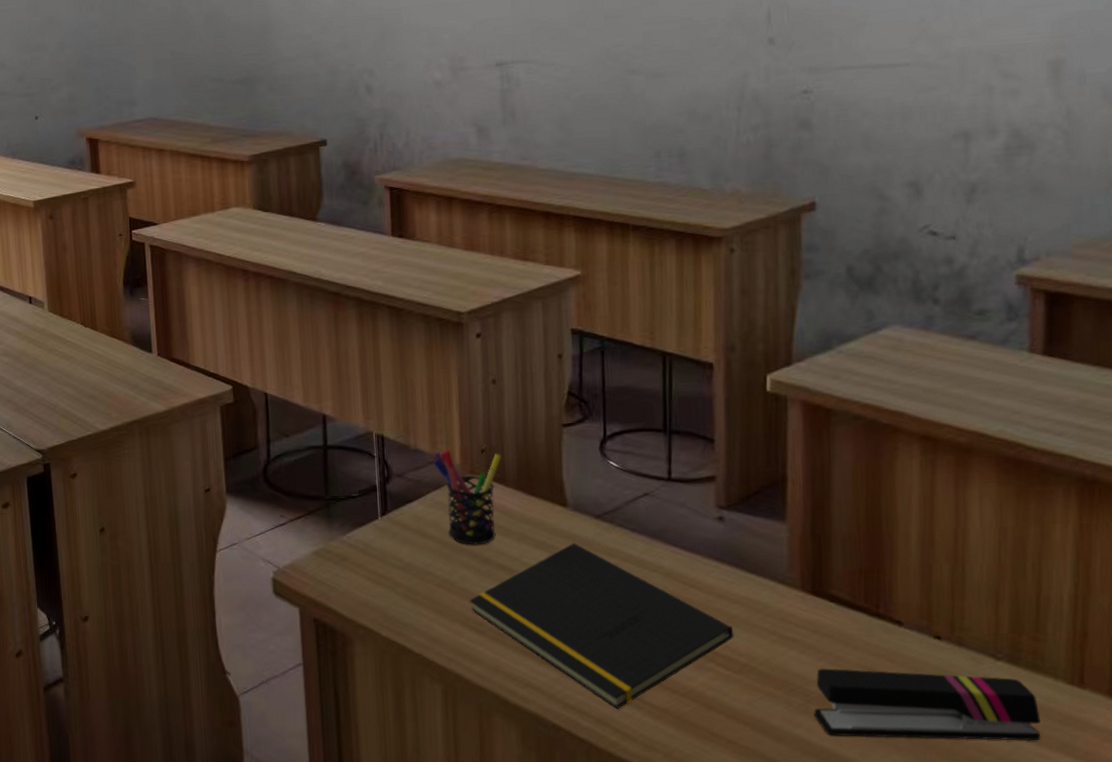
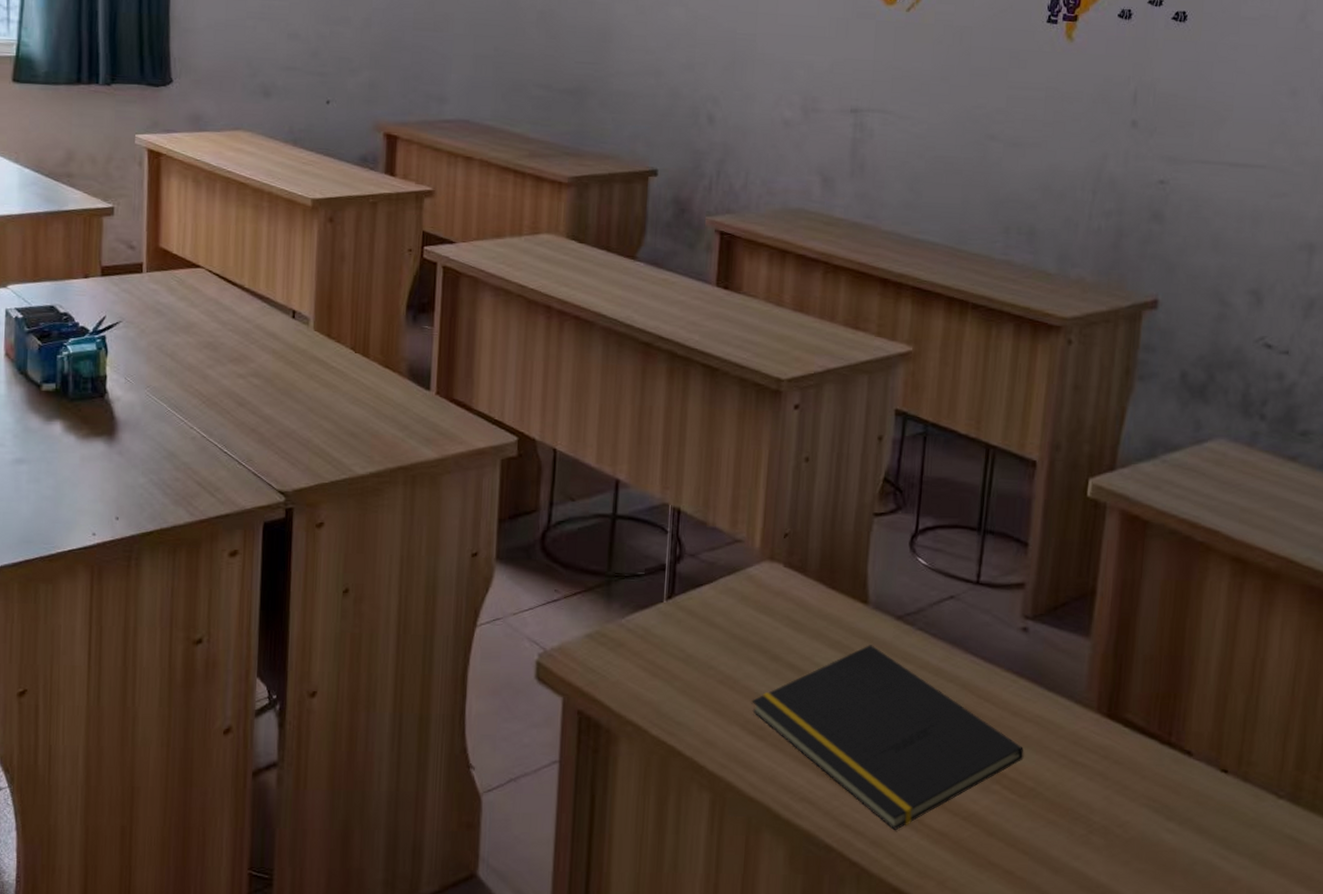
pen holder: present [433,450,502,545] -> none [731,531,805,640]
stapler: present [814,668,1041,741] -> none [1094,797,1313,885]

